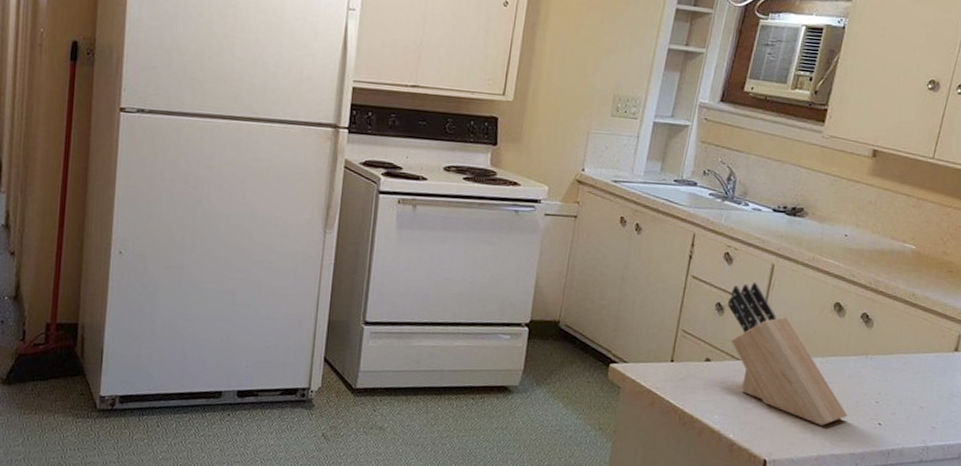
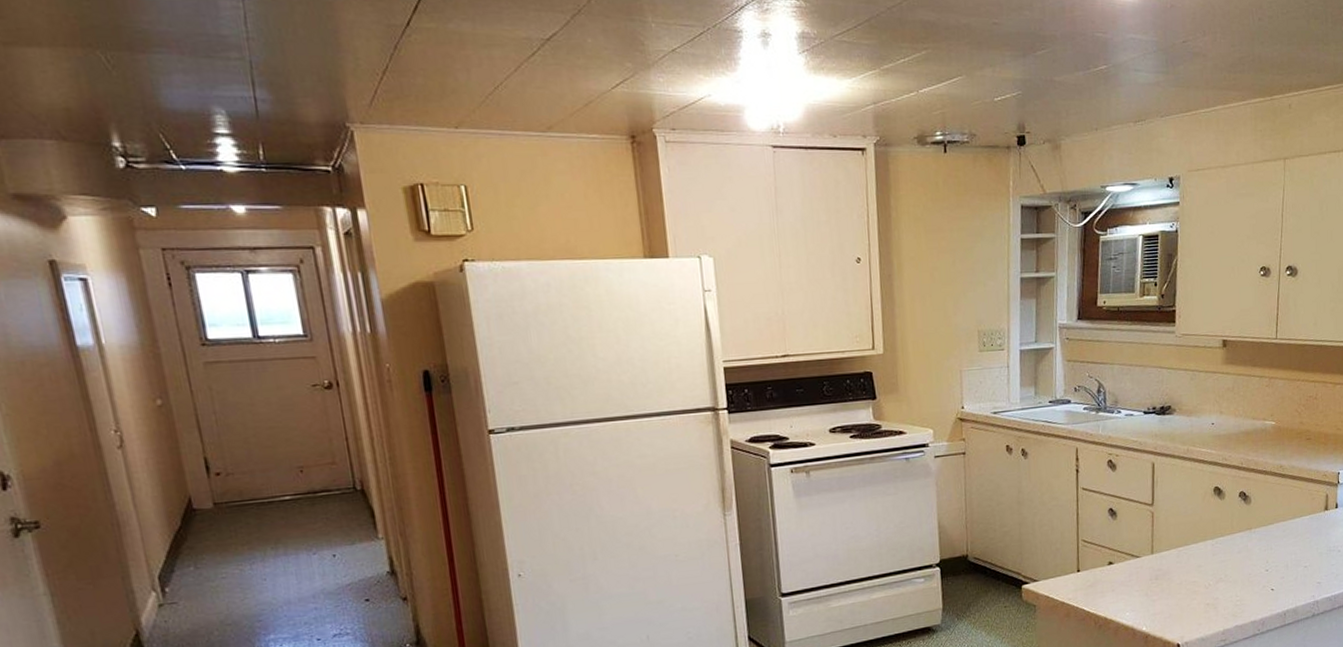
knife block: present [727,282,847,426] -> none [1118,482,1243,602]

